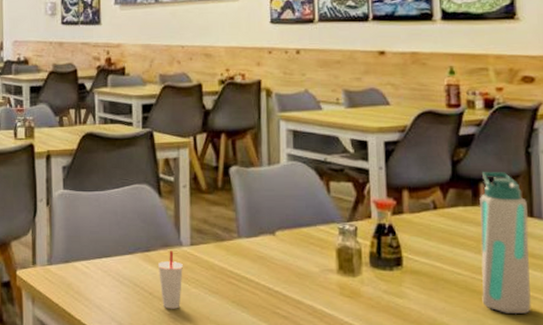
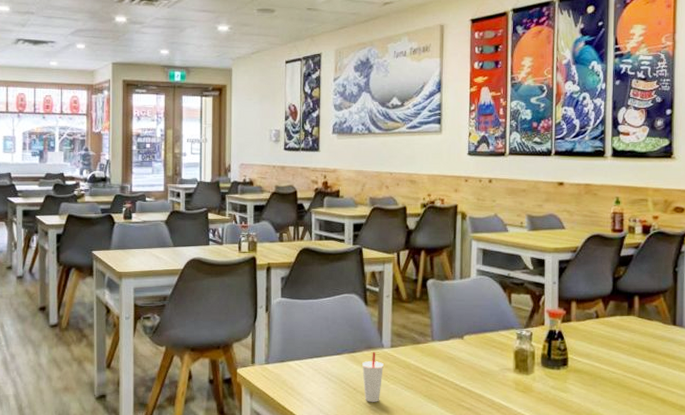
water bottle: present [479,171,532,315] -> none [631,286,672,406]

